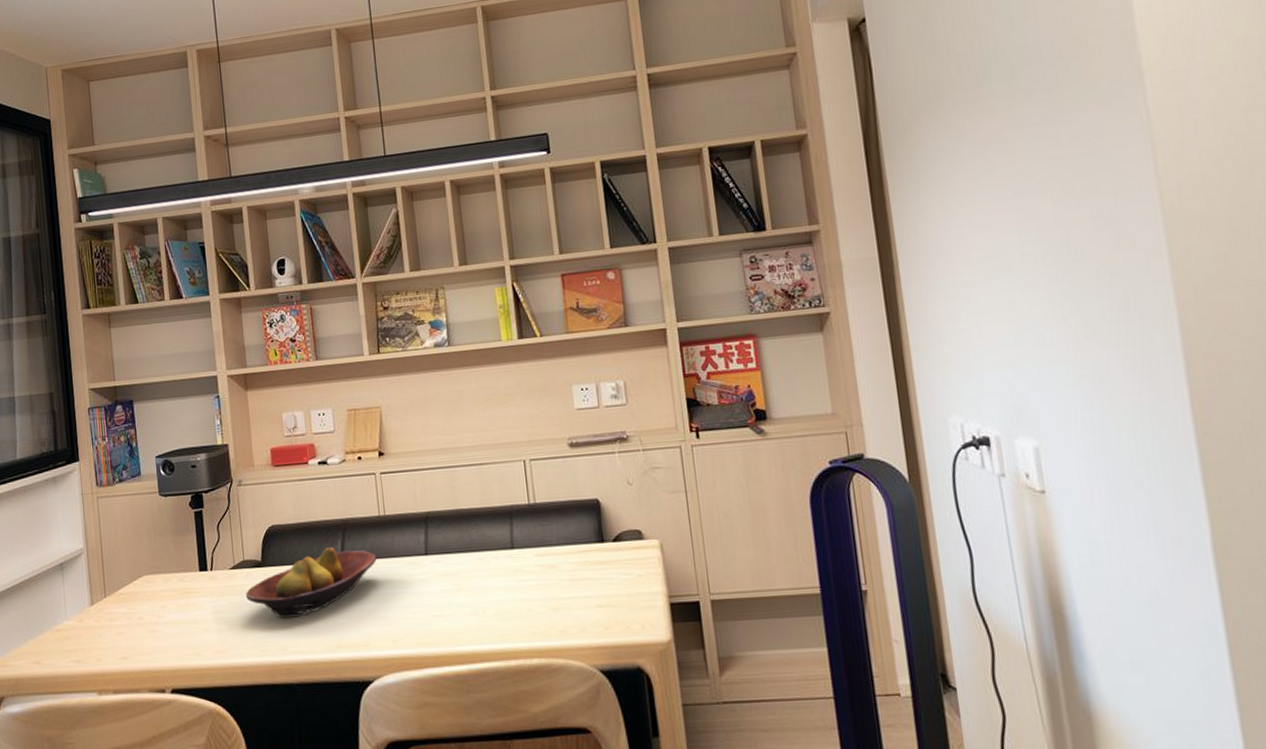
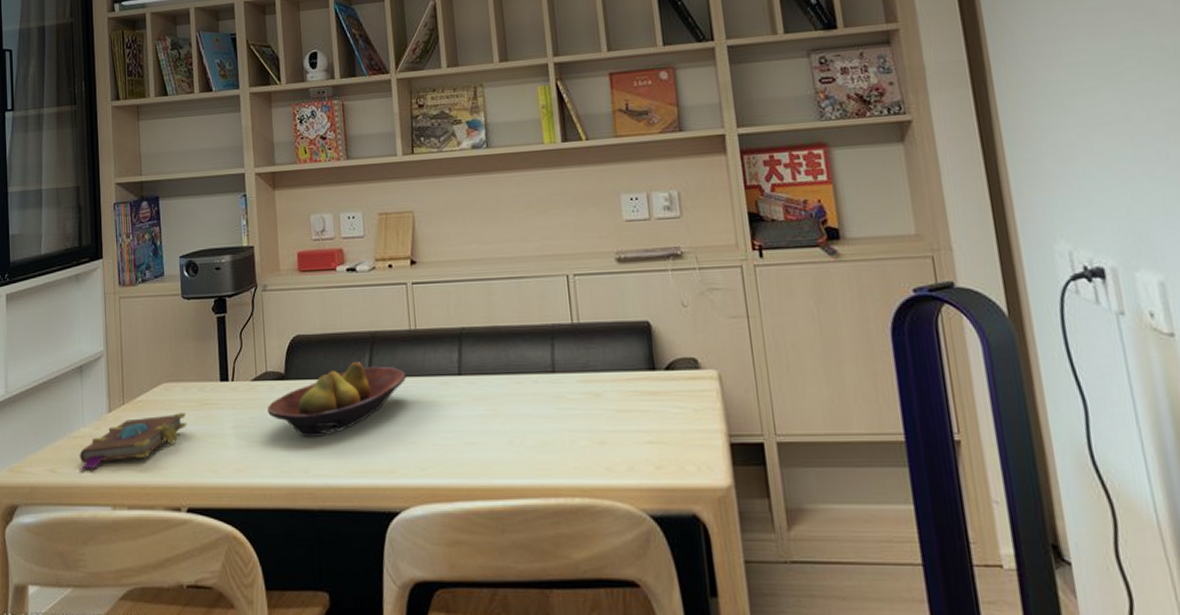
book: none [63,602,169,661] -> present [78,413,187,471]

